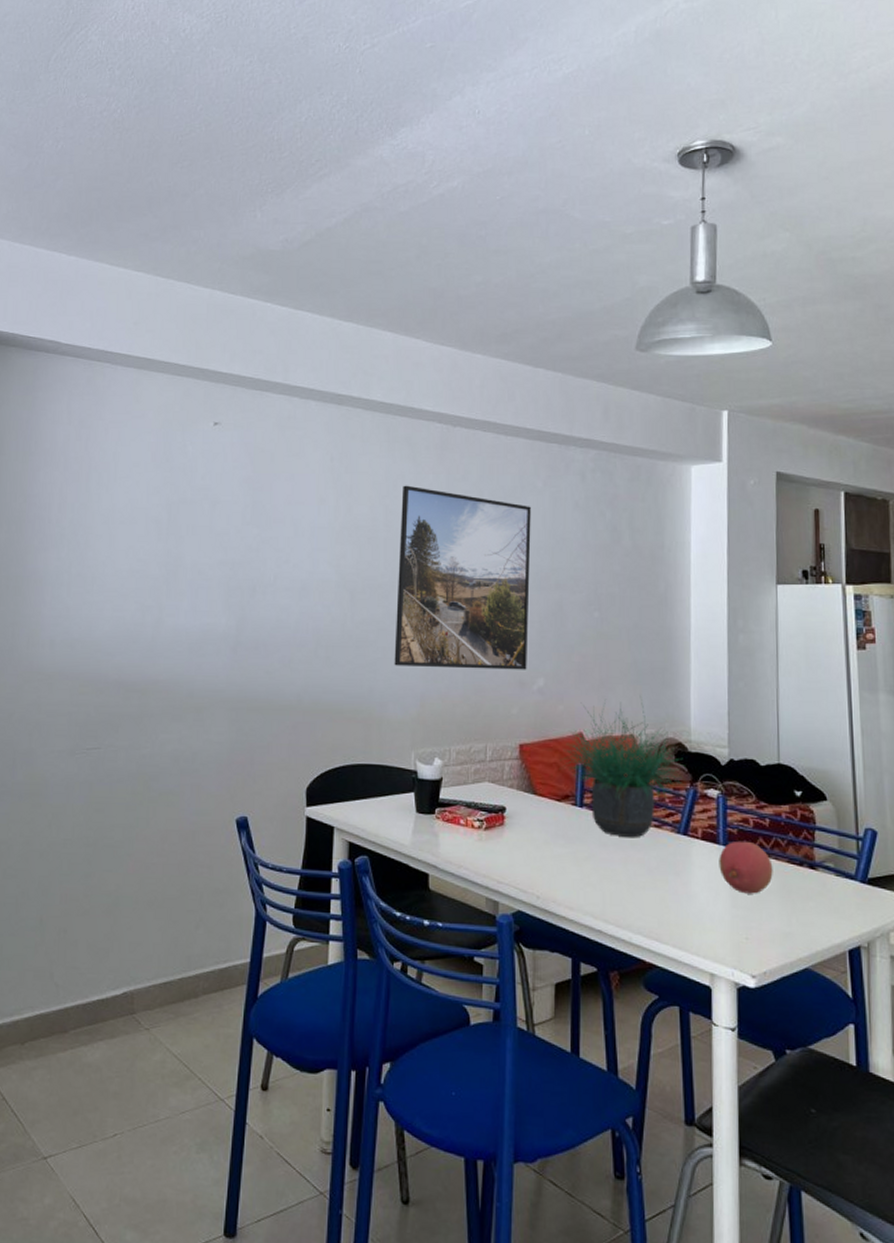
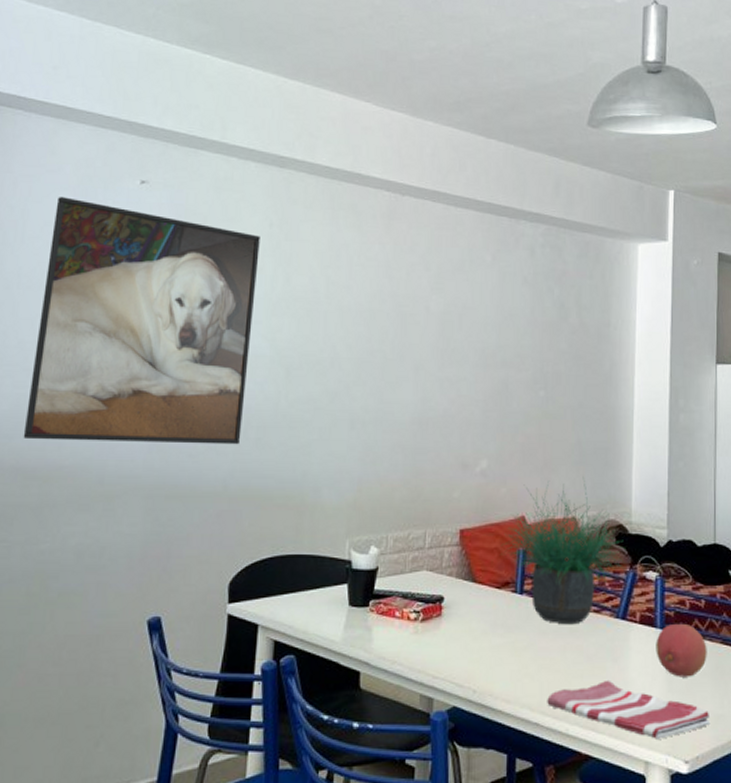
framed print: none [123,440,322,663] -> present [23,197,260,445]
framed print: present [394,485,531,670] -> none [331,255,479,451]
dish towel: none [610,892,778,953] -> present [547,680,711,739]

